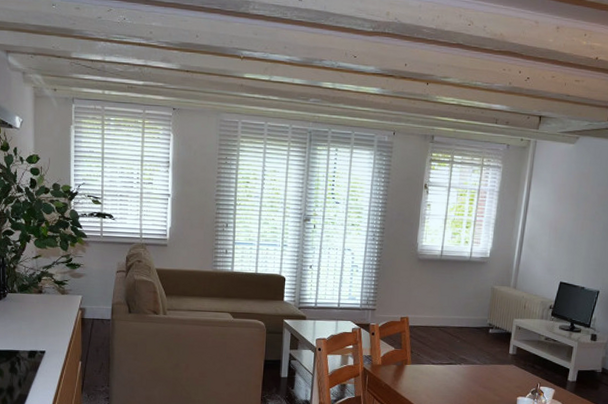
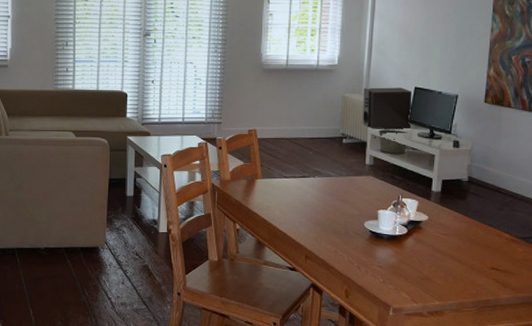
speaker: none [509,280,557,321] -> present [363,87,412,129]
basket: none [523,321,552,345] -> present [378,129,409,154]

